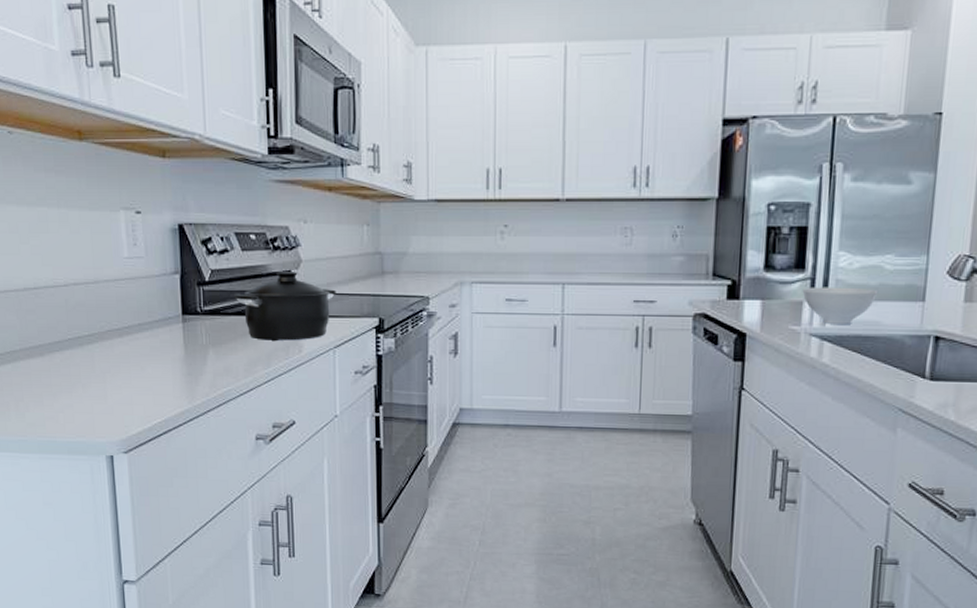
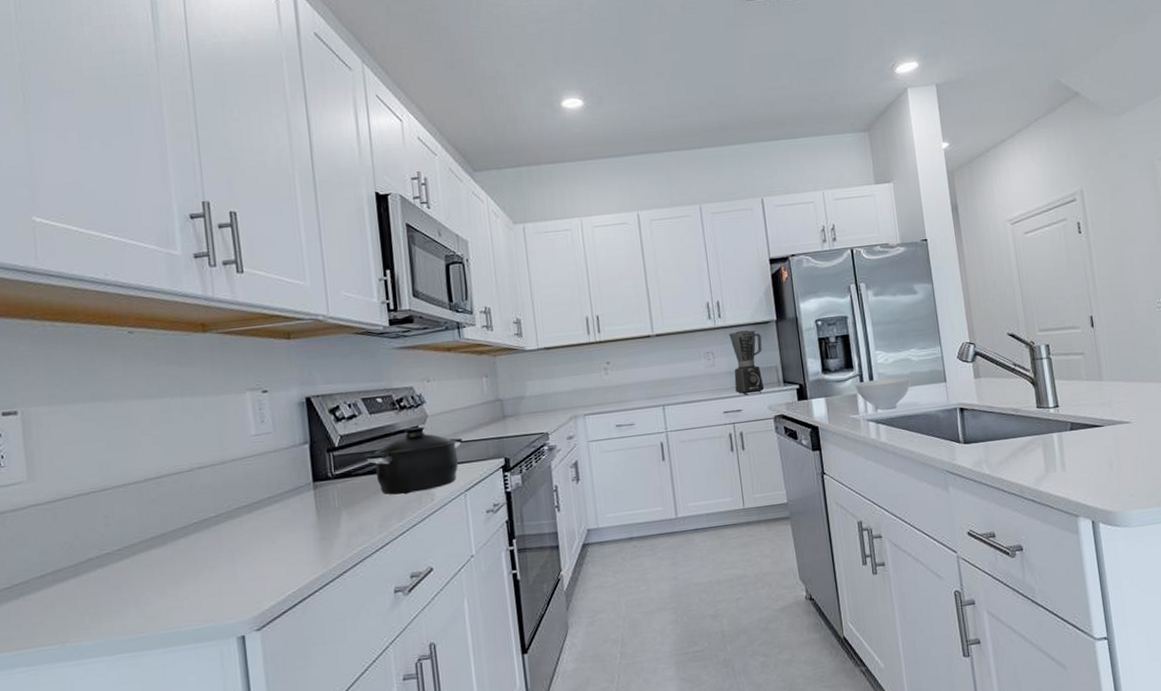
blender: none [652,206,696,284] -> present [729,330,765,395]

